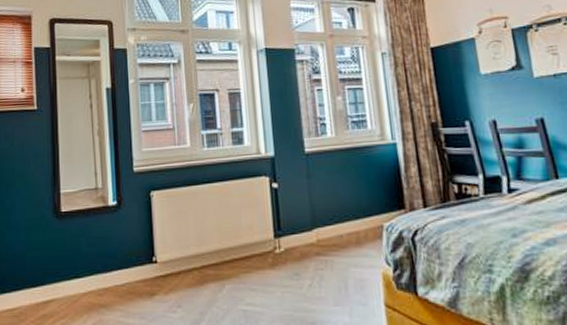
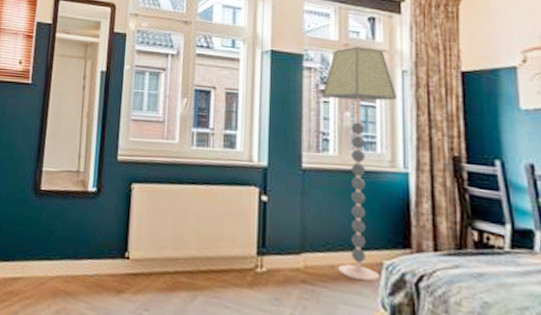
floor lamp: none [315,36,382,244] -> present [322,47,398,282]

